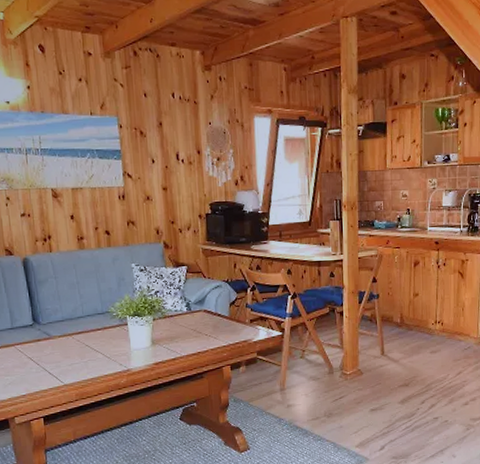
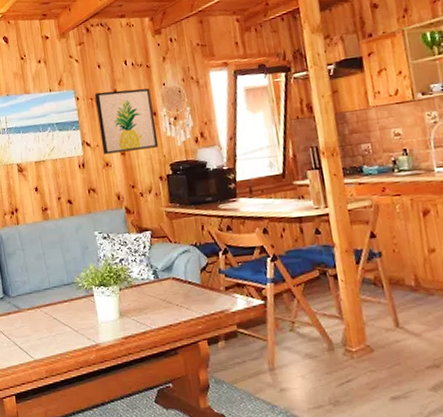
wall art: none [138,123,200,188] -> present [94,88,159,155]

